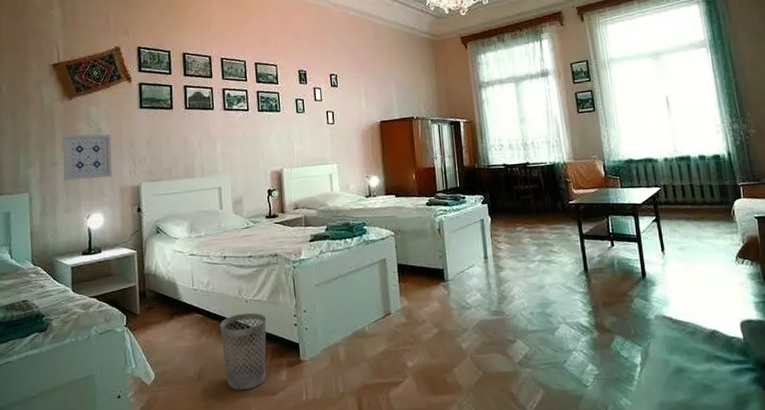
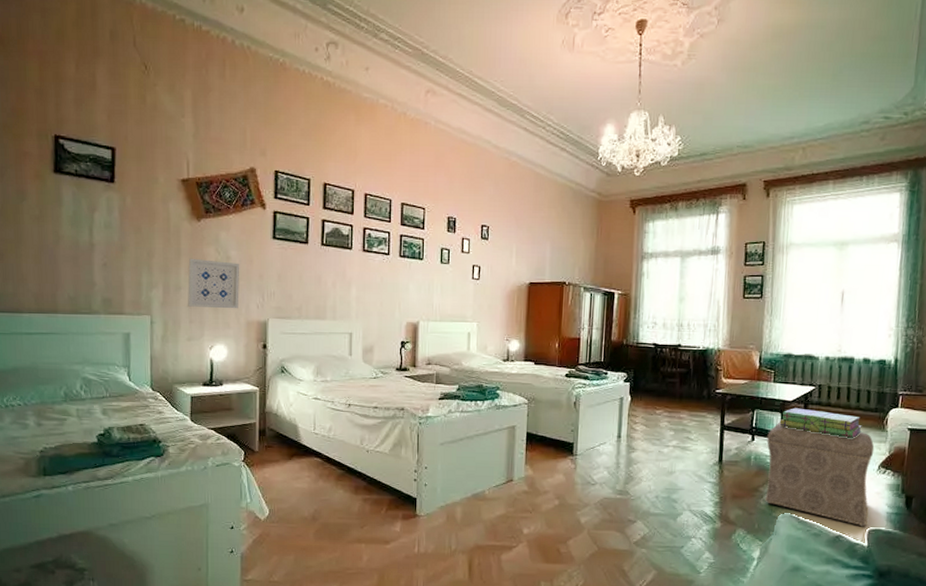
wastebasket: present [219,312,267,391] -> none [338,462,386,537]
ottoman: none [625,225,738,320] -> present [765,422,875,527]
stack of books: none [634,209,713,233] -> present [779,408,862,438]

